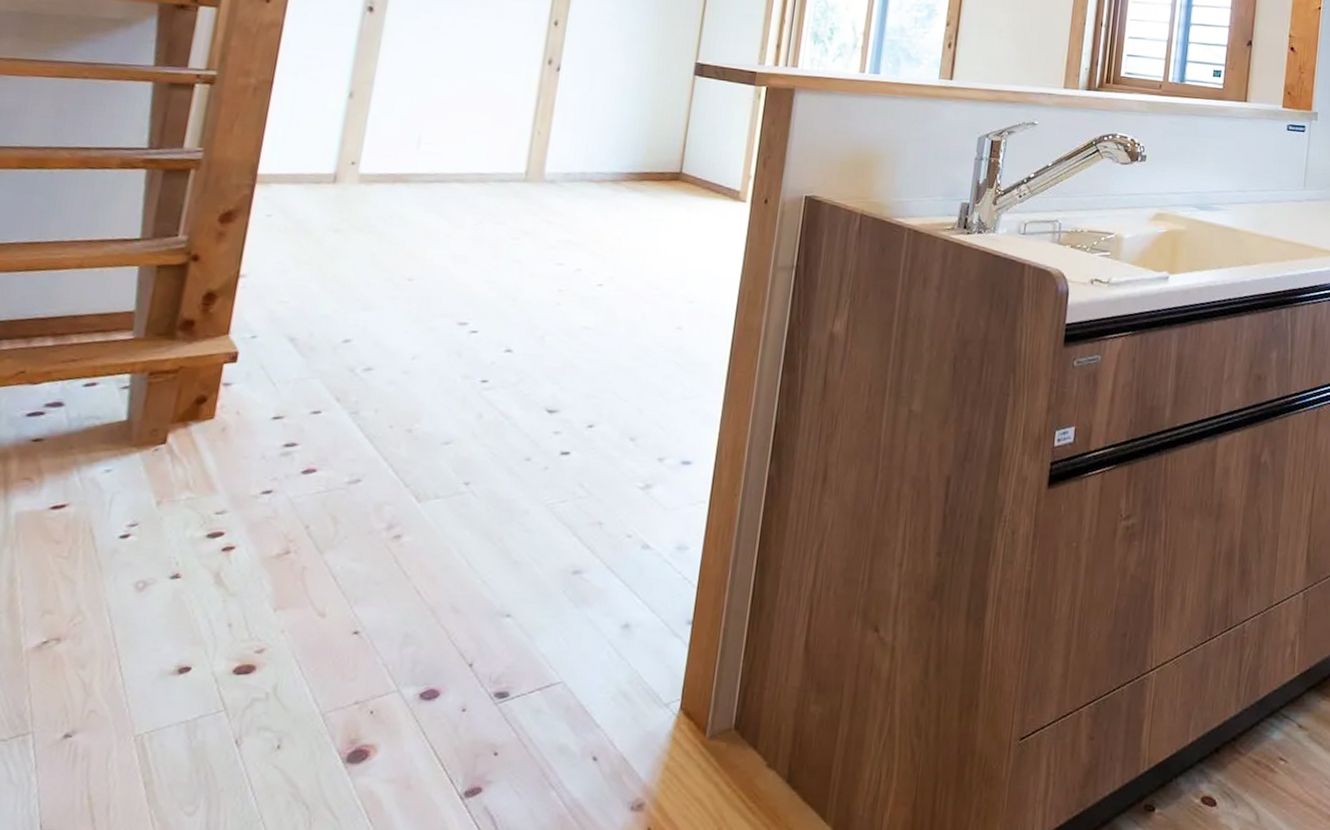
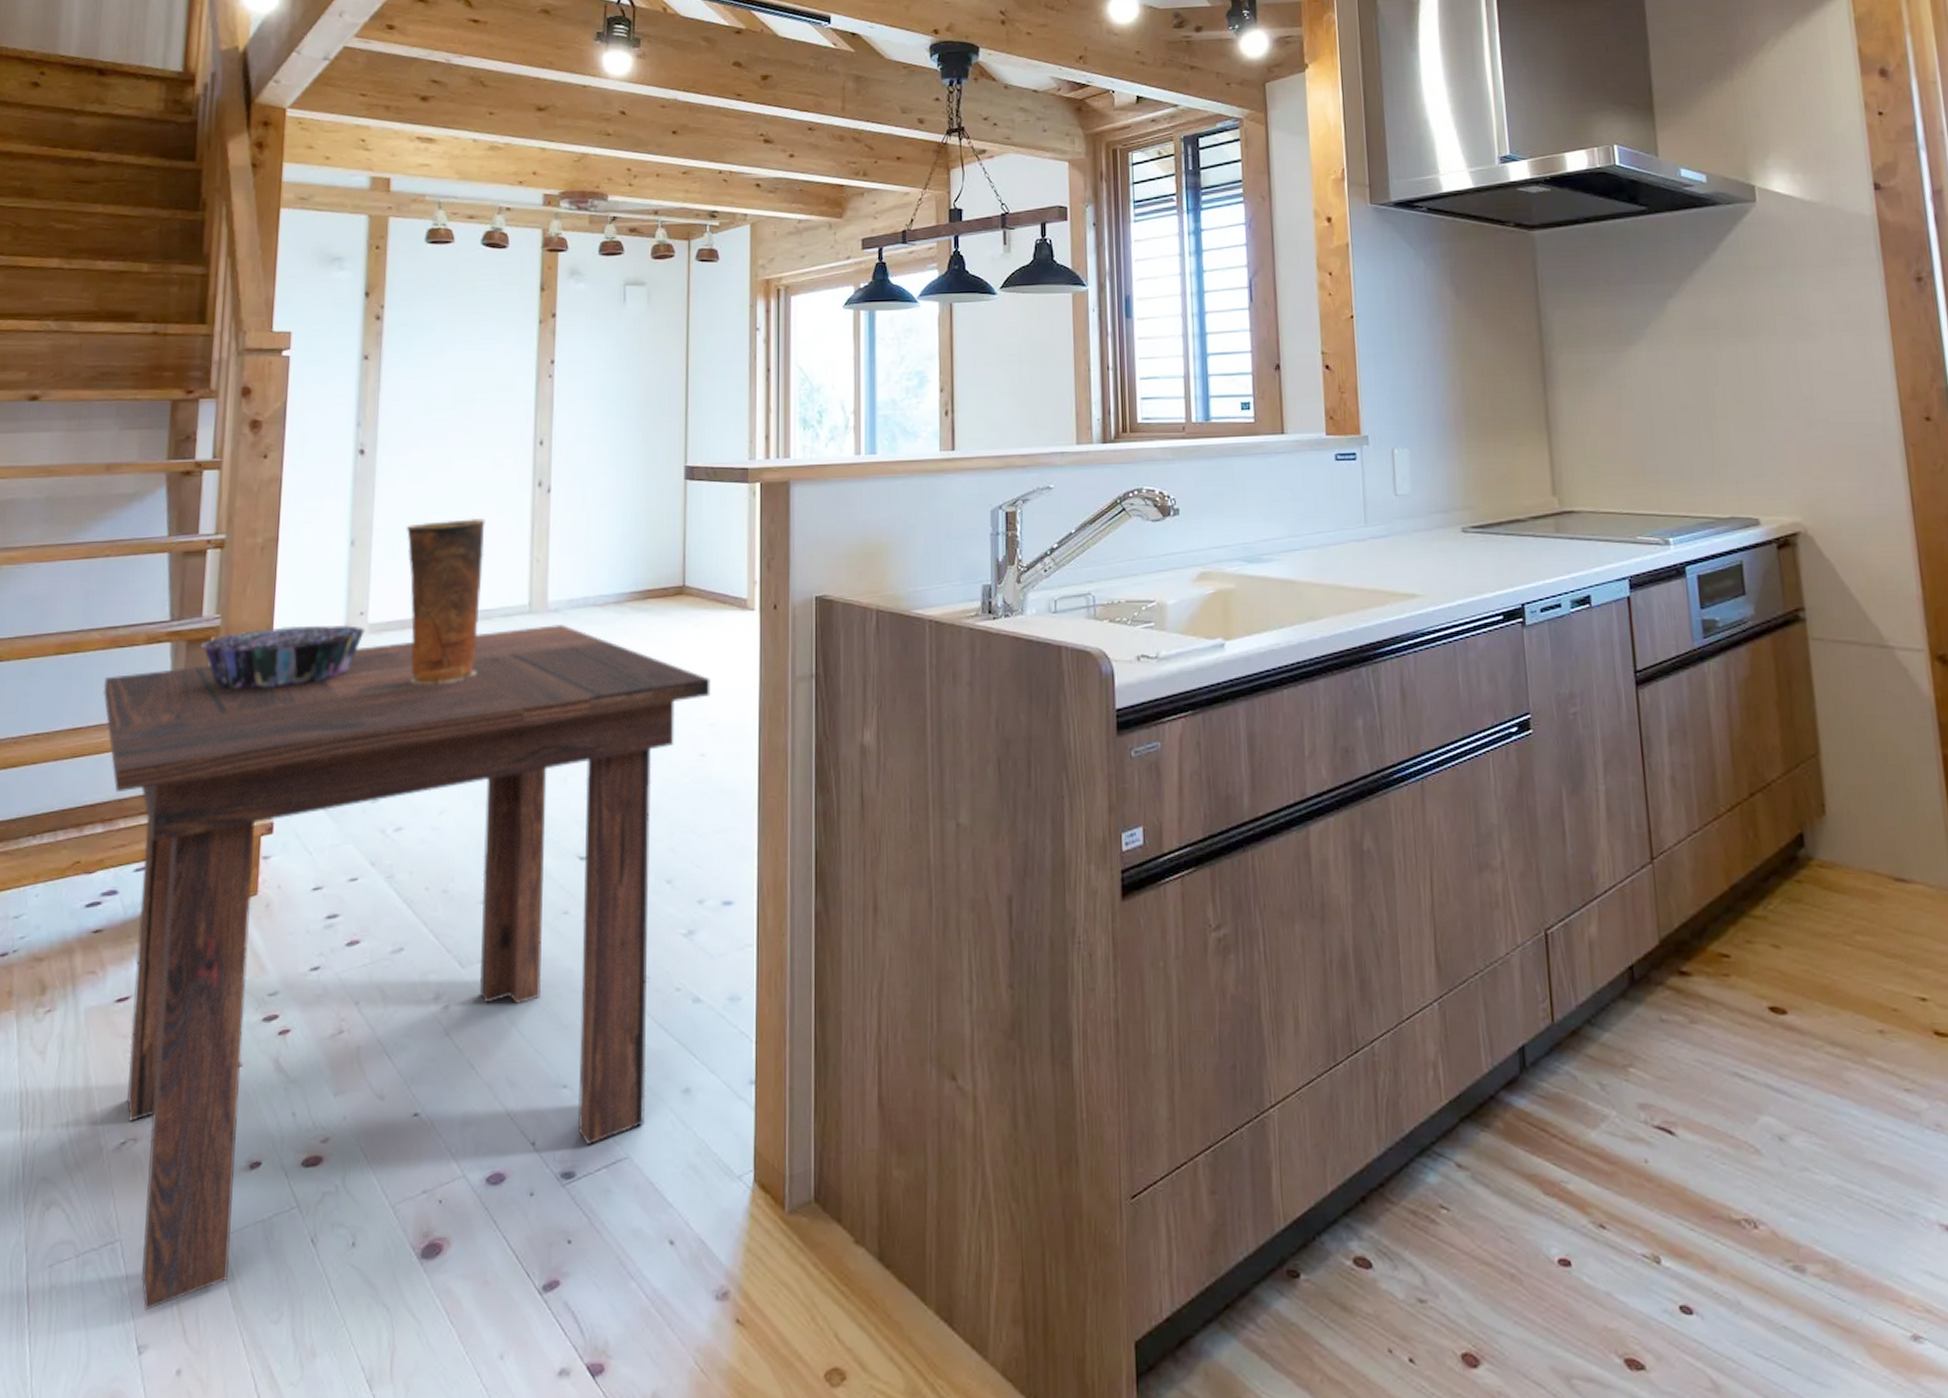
dining table: none [51,194,696,800] -> present [103,625,711,1311]
decorative bowl: none [178,166,356,225] -> present [200,625,366,689]
vase: none [396,83,491,238] -> present [406,517,485,685]

